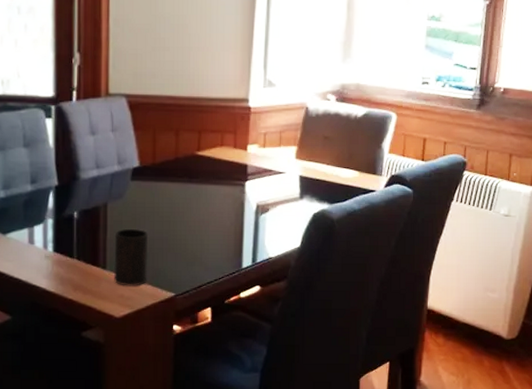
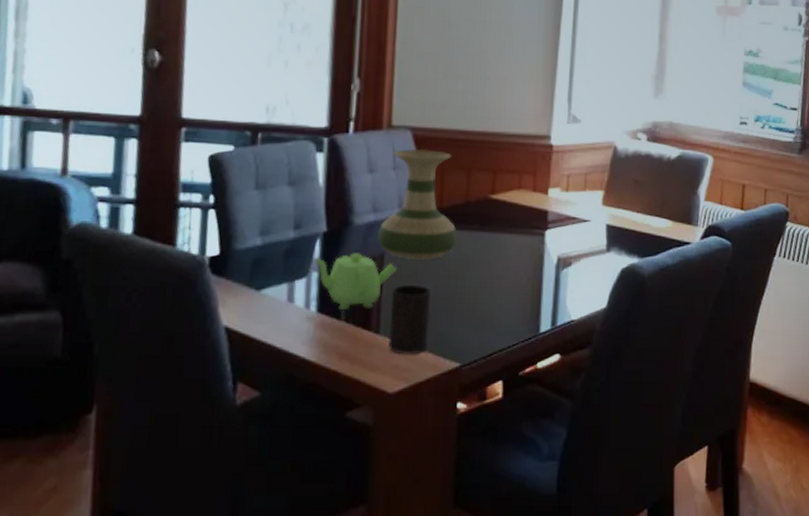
teapot: none [47,203,118,250] -> present [312,253,396,311]
vase: none [100,113,169,209] -> present [377,148,457,261]

